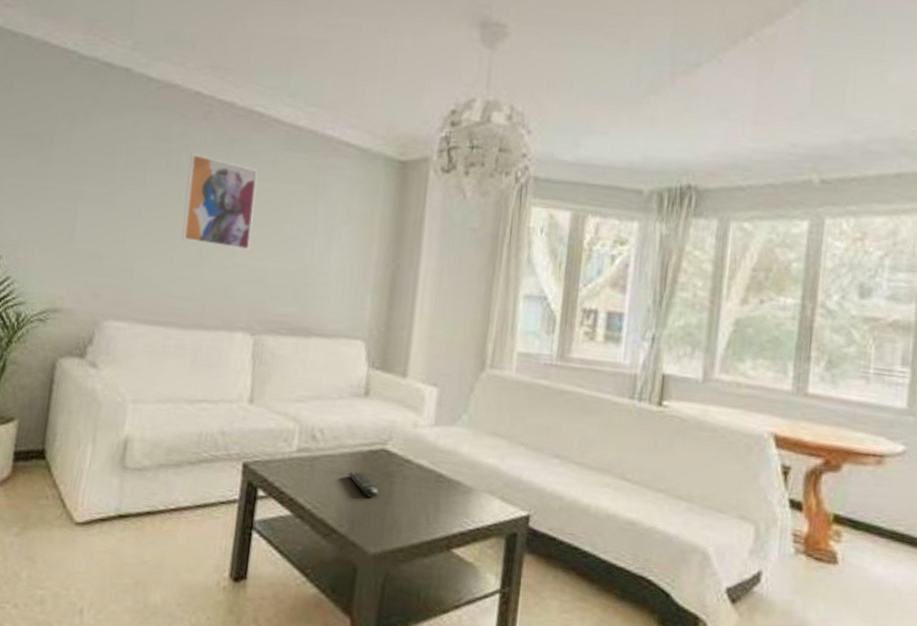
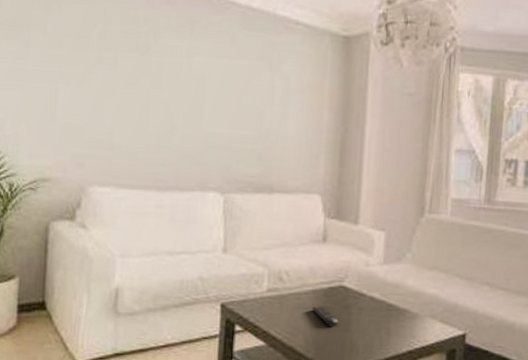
wall art: present [181,153,258,251] -> none [154,35,219,121]

